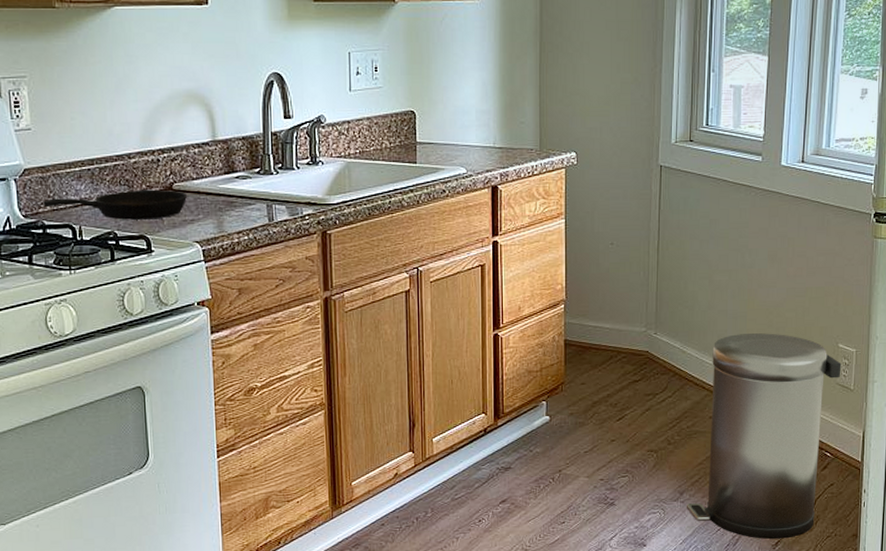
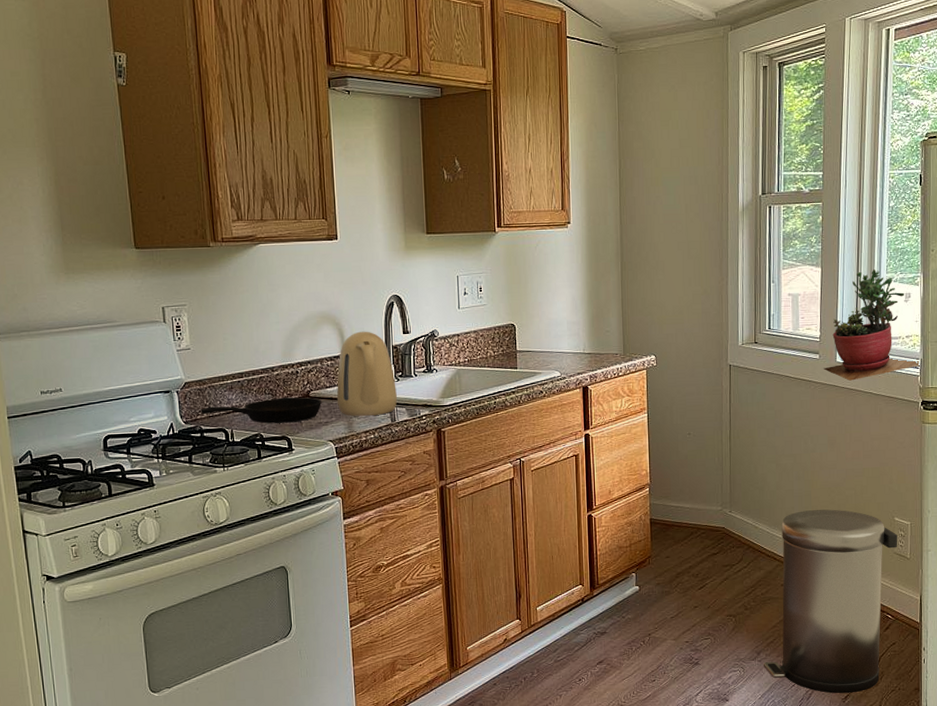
kettle: none [205,114,276,215] -> present [337,331,397,417]
succulent plant: none [766,59,875,188] -> present [823,268,921,381]

